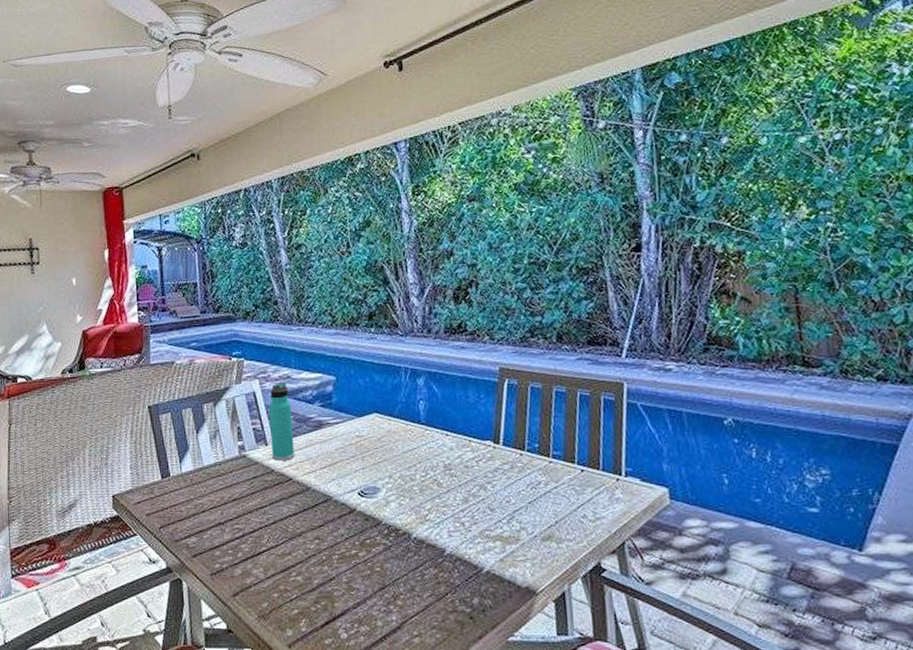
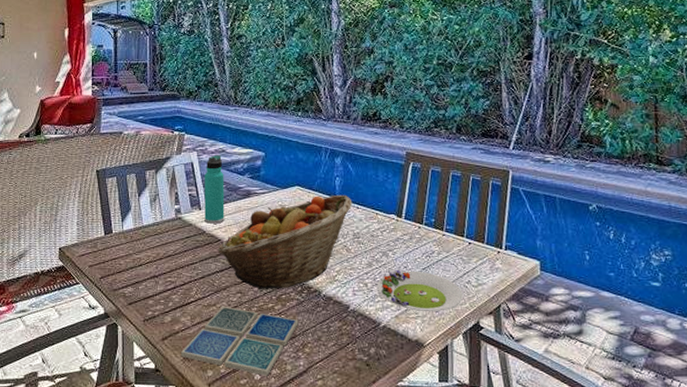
drink coaster: none [255,554,387,634] -> present [181,306,299,376]
fruit basket: none [289,420,441,535] -> present [218,194,353,290]
salad plate: none [476,505,579,552] -> present [377,270,463,311]

